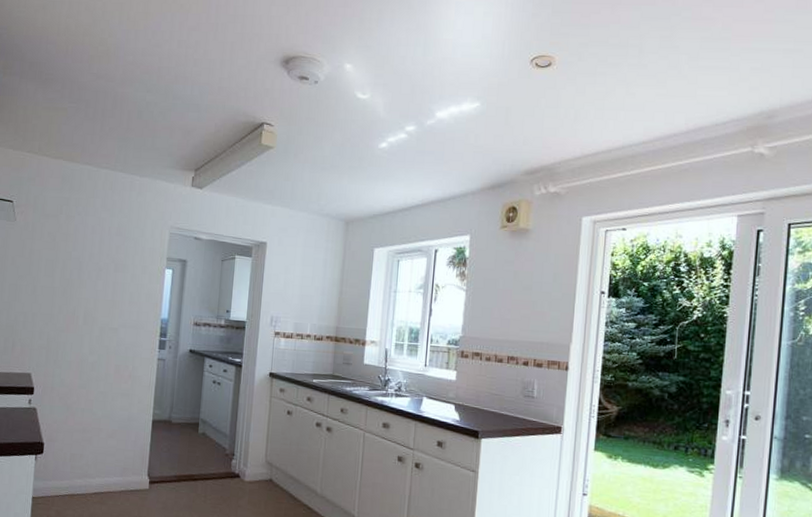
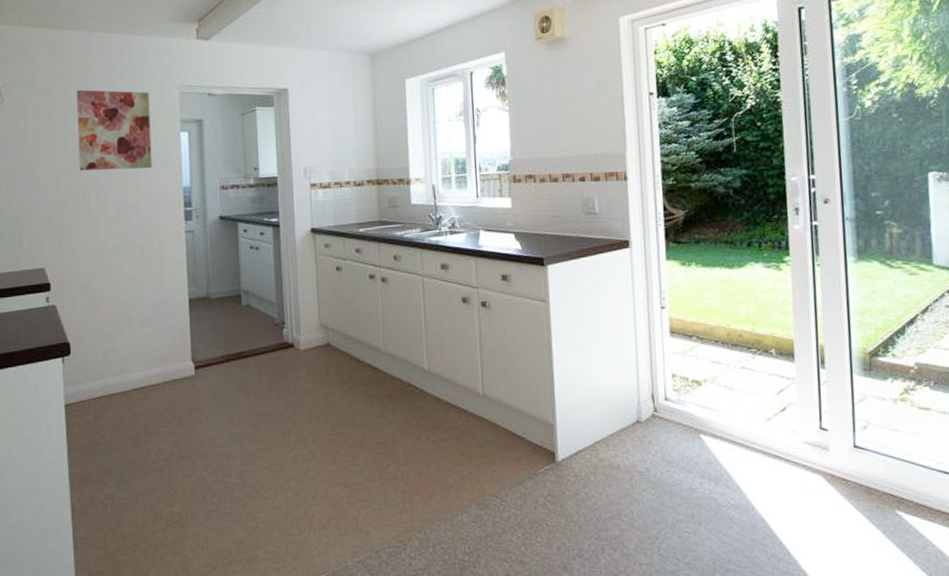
wall art: none [73,218,143,298] -> present [76,89,153,171]

